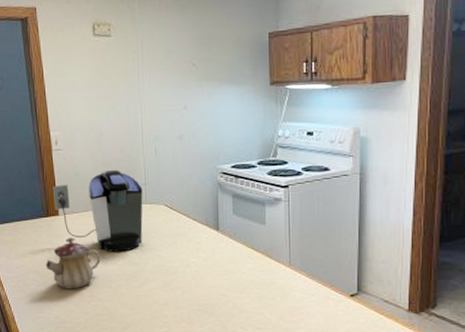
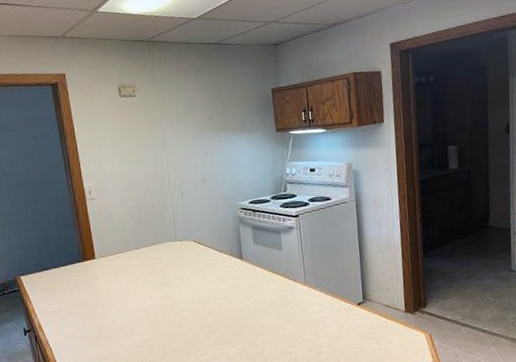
teapot: present [45,237,101,289] -> none [84,278,137,327]
coffee maker: present [52,169,143,252] -> none [88,212,175,288]

